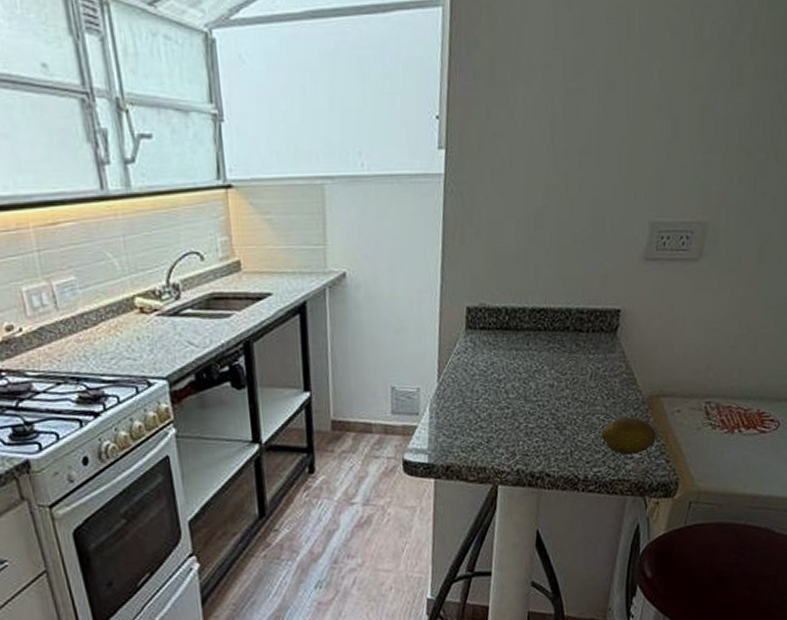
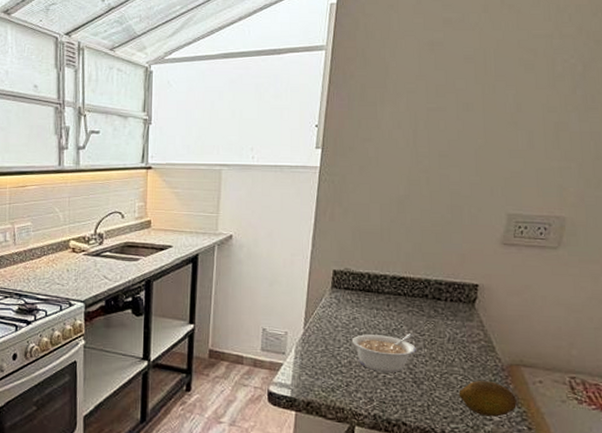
legume: none [491,374,558,422] -> present [352,333,416,373]

